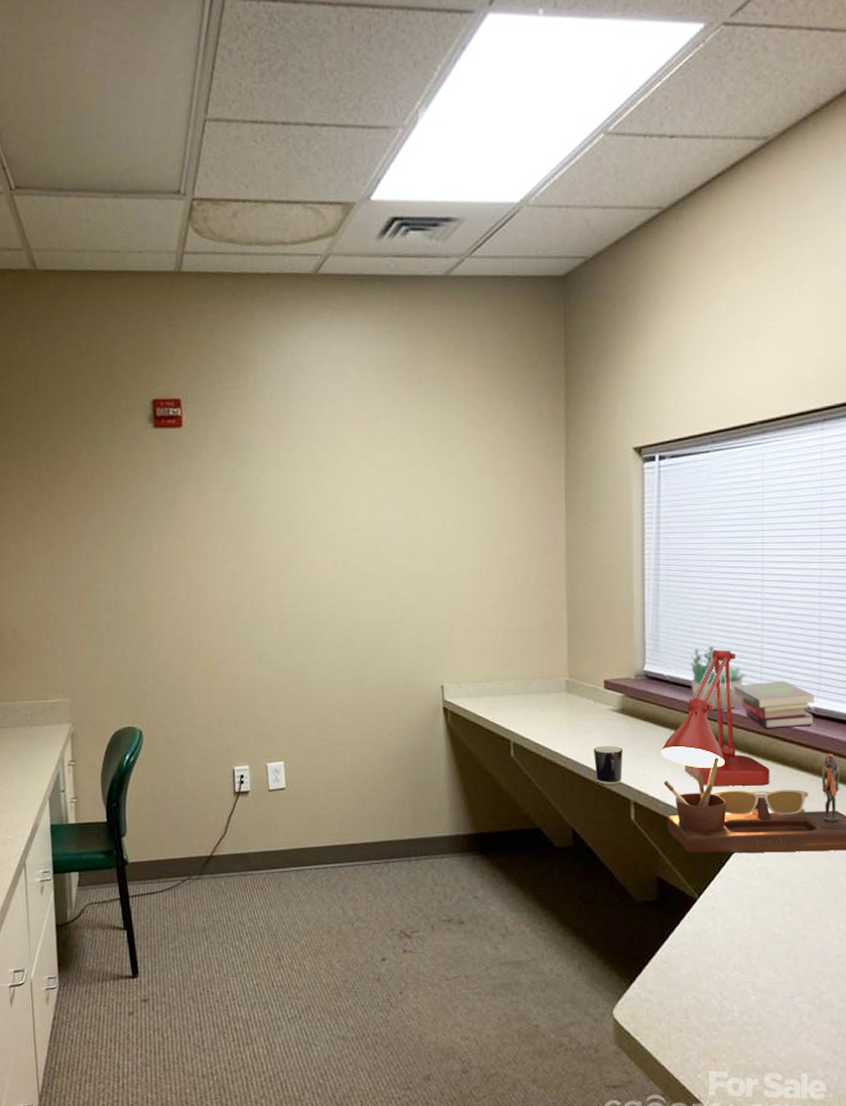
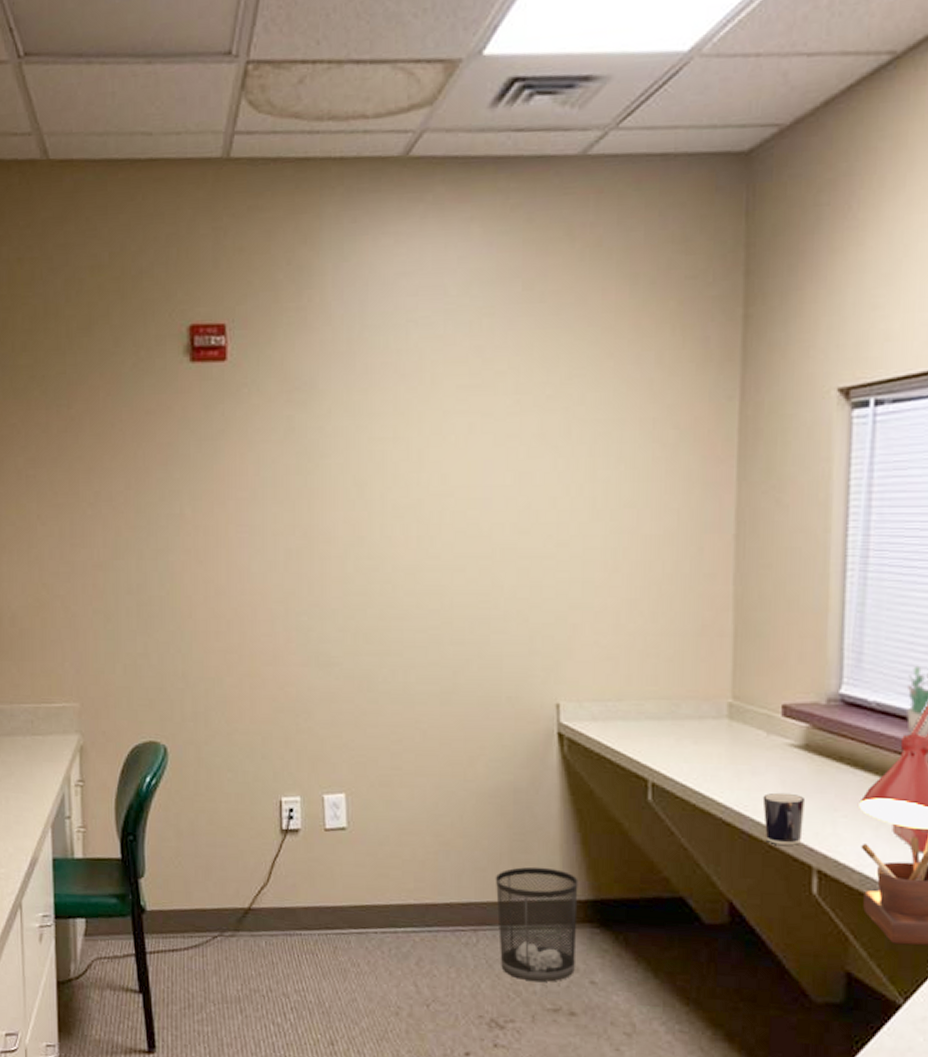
waste bin: none [400,811,463,899] -> present [495,866,578,982]

